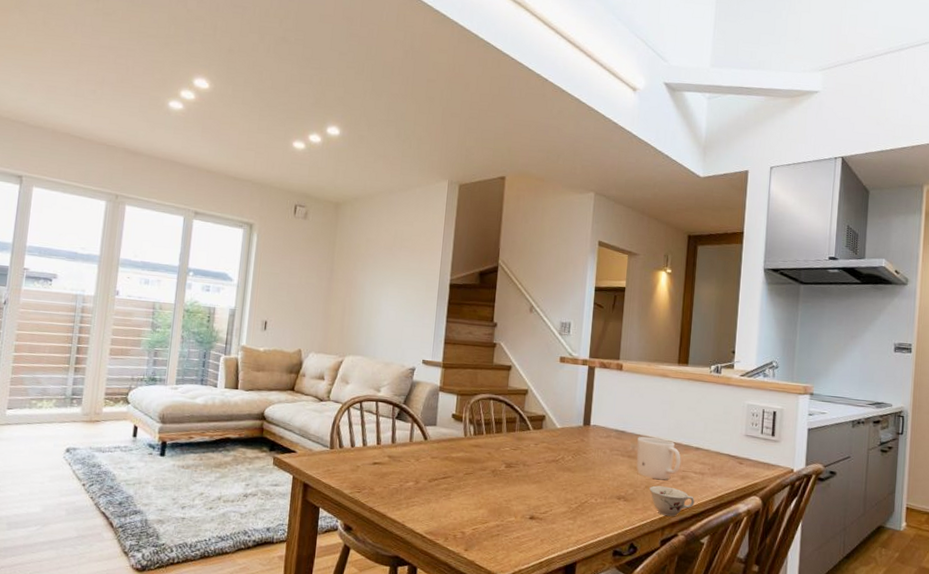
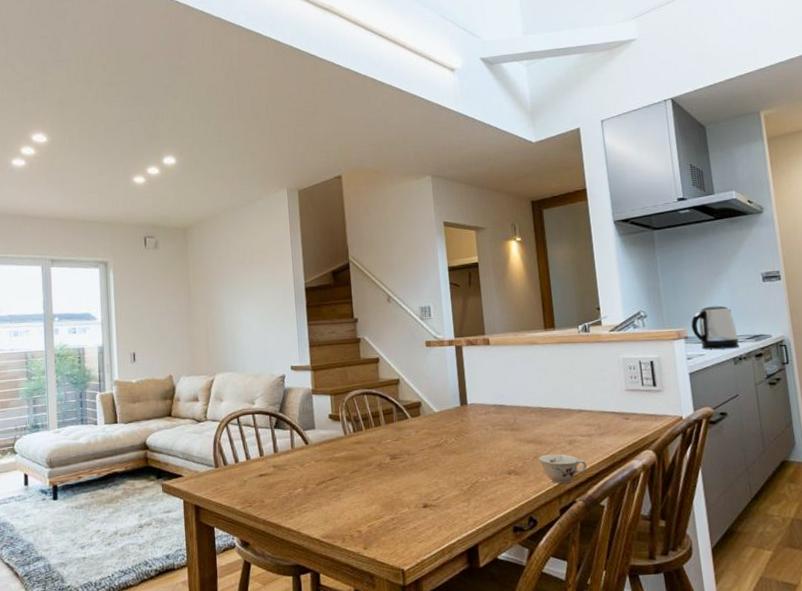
mug: present [636,436,681,480] -> none [517,406,566,449]
kettle: none [818,367,861,412] -> present [691,305,739,350]

